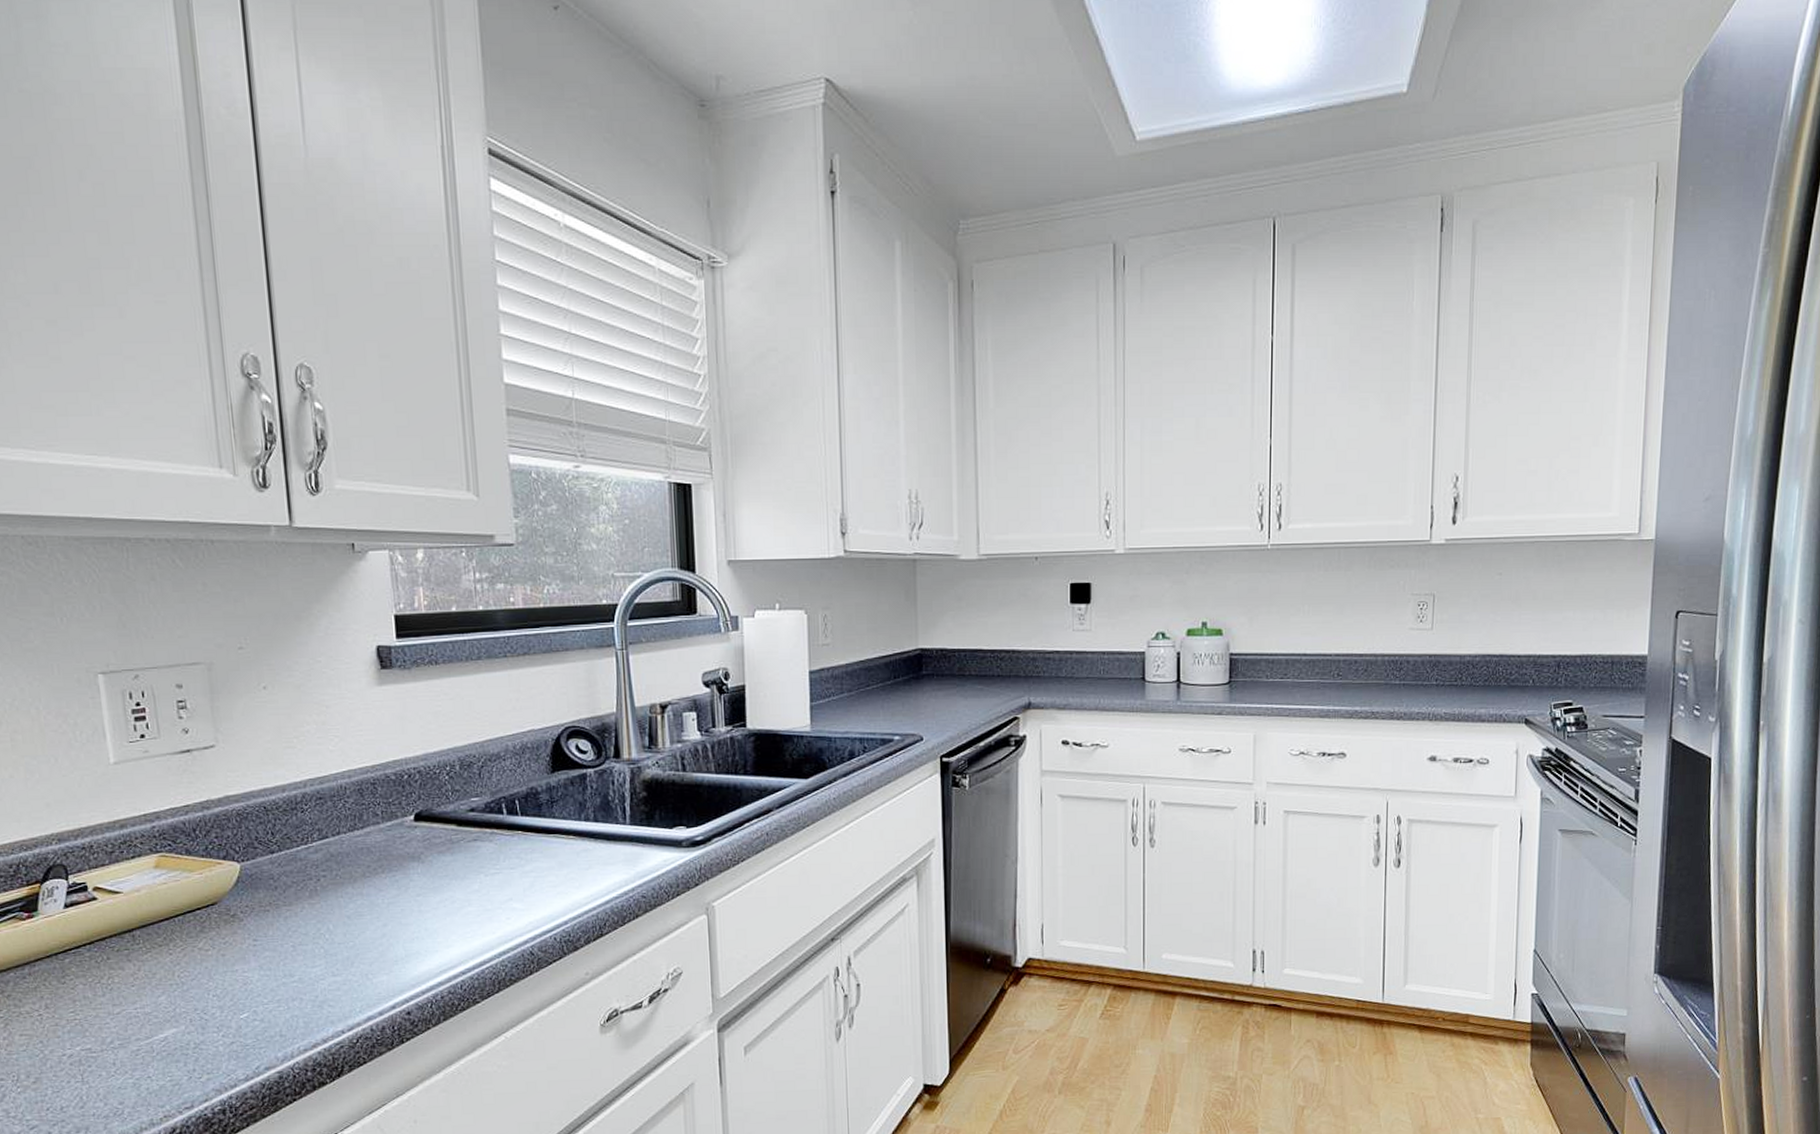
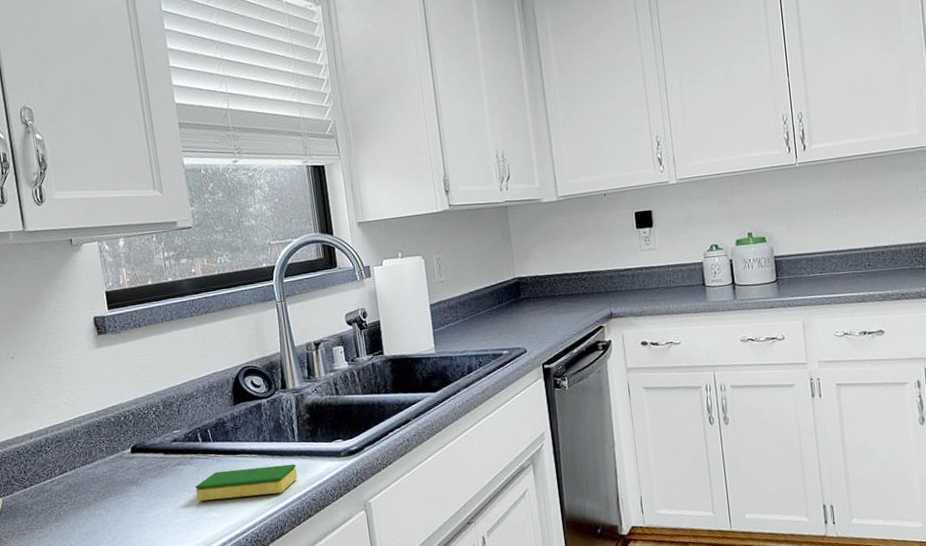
dish sponge: none [493,851,625,888] -> present [195,464,297,501]

